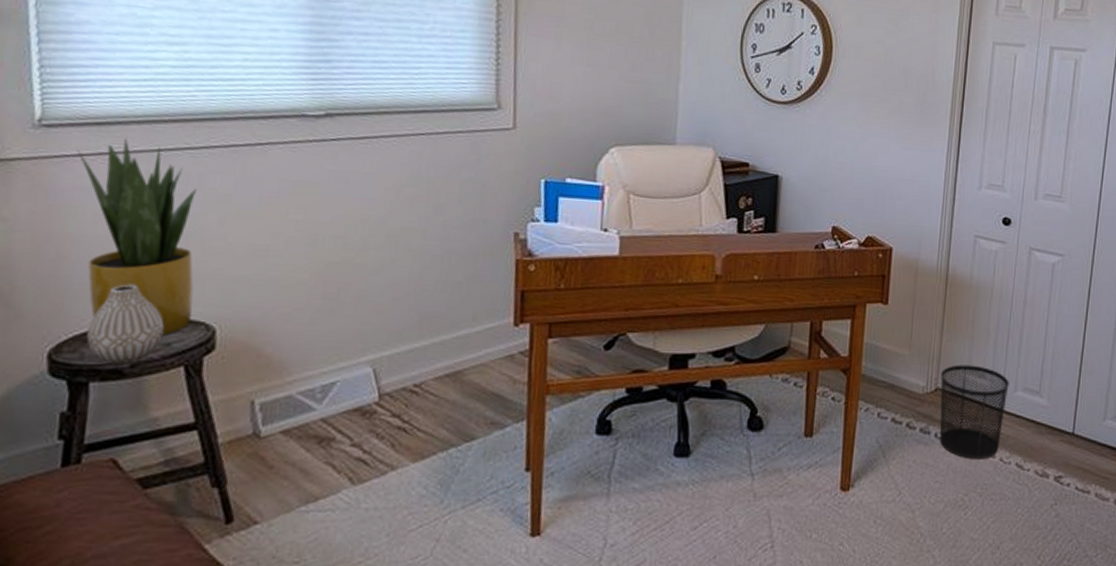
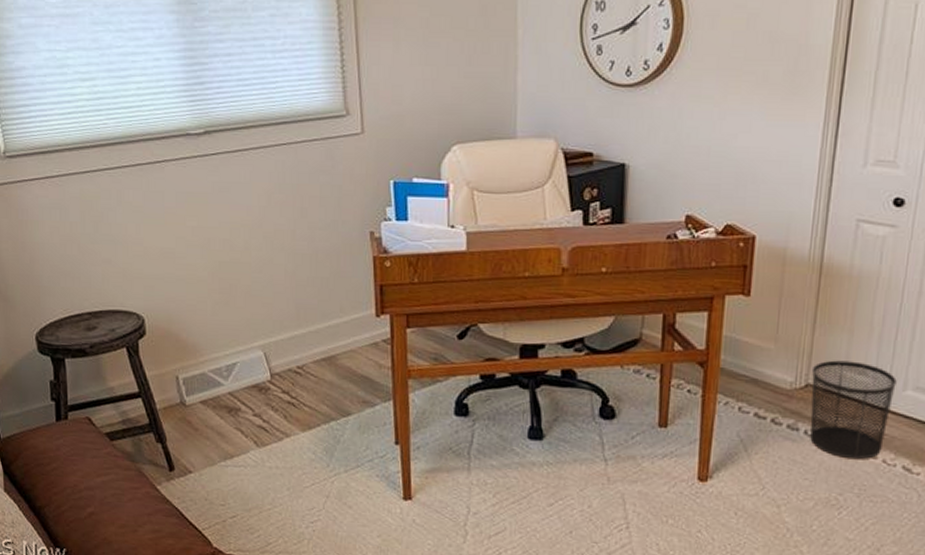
planter: present [76,139,196,336] -> none [31,164,127,323]
vase: present [86,284,165,365] -> none [58,282,109,346]

